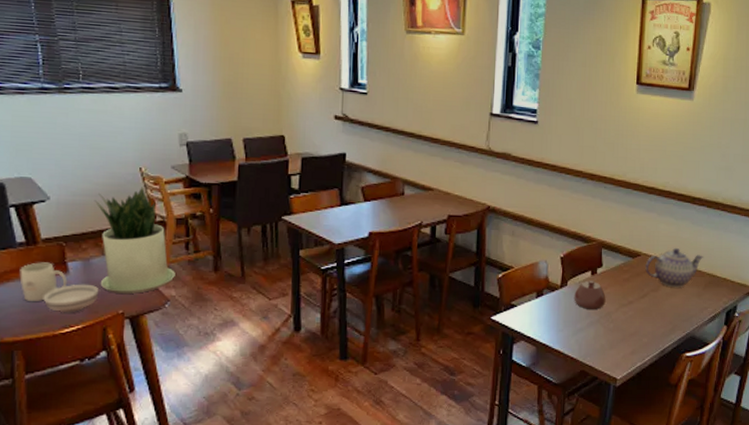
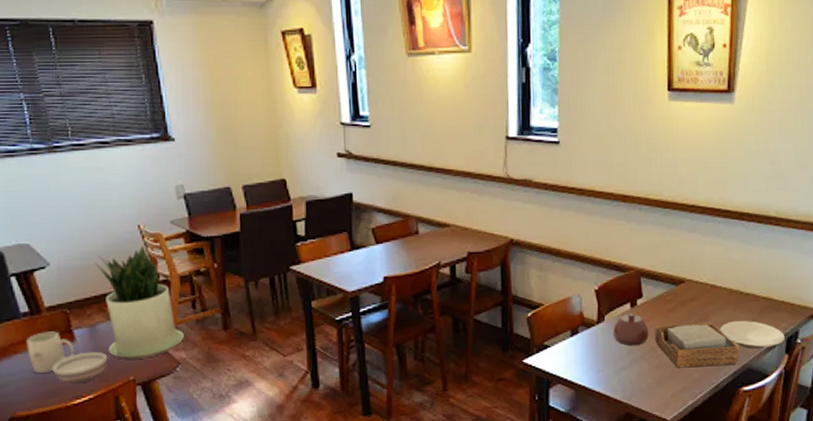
napkin holder: none [610,293,684,333] -> present [654,322,739,368]
teapot: present [644,247,704,288] -> none [690,270,758,315]
saucer: none [668,294,726,320] -> present [719,321,786,349]

